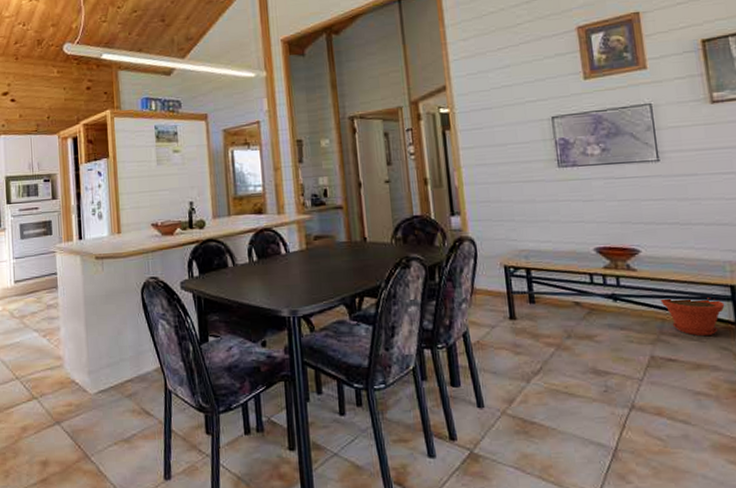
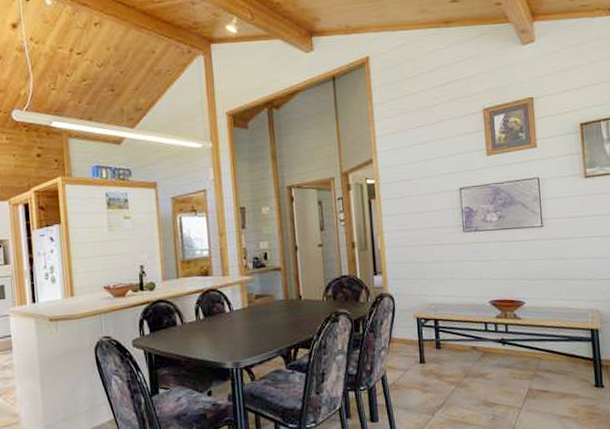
plant pot: present [660,298,725,337] -> none [538,339,586,371]

